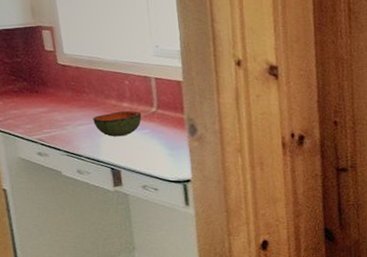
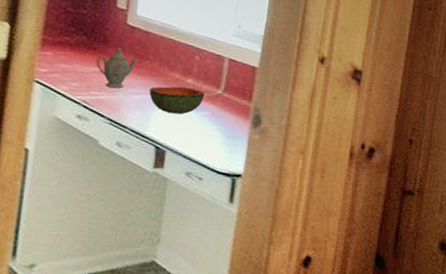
teapot: none [40,86,77,123] -> present [96,48,139,88]

